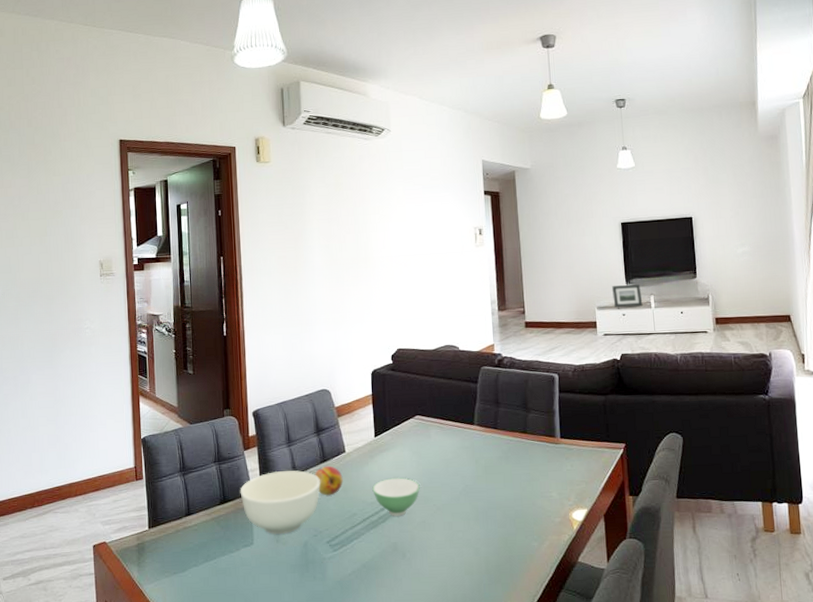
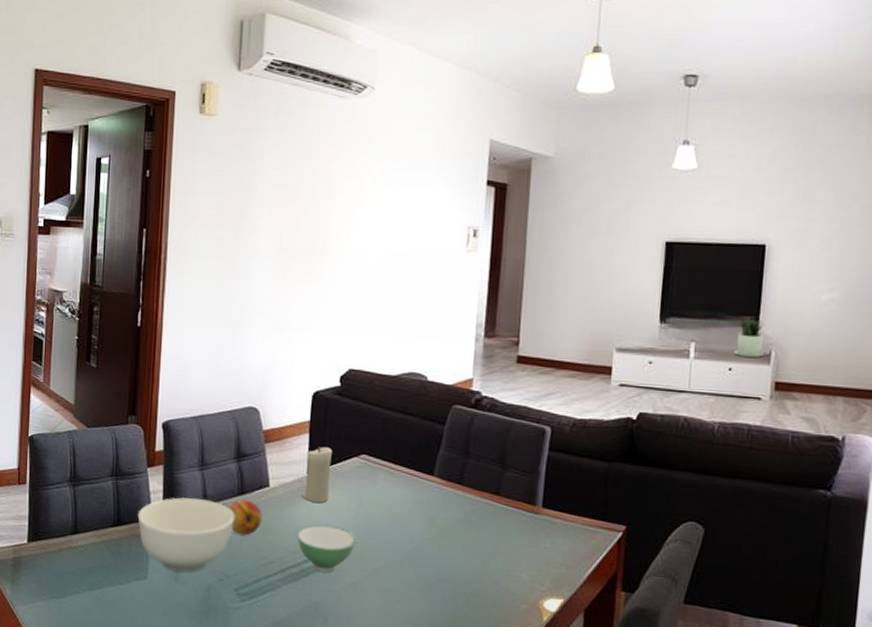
candle: none [372,413,395,460] -> present [302,446,332,503]
picture frame: present [612,284,643,308] -> none [639,323,679,355]
planter: none [682,272,704,303] -> present [734,318,765,359]

